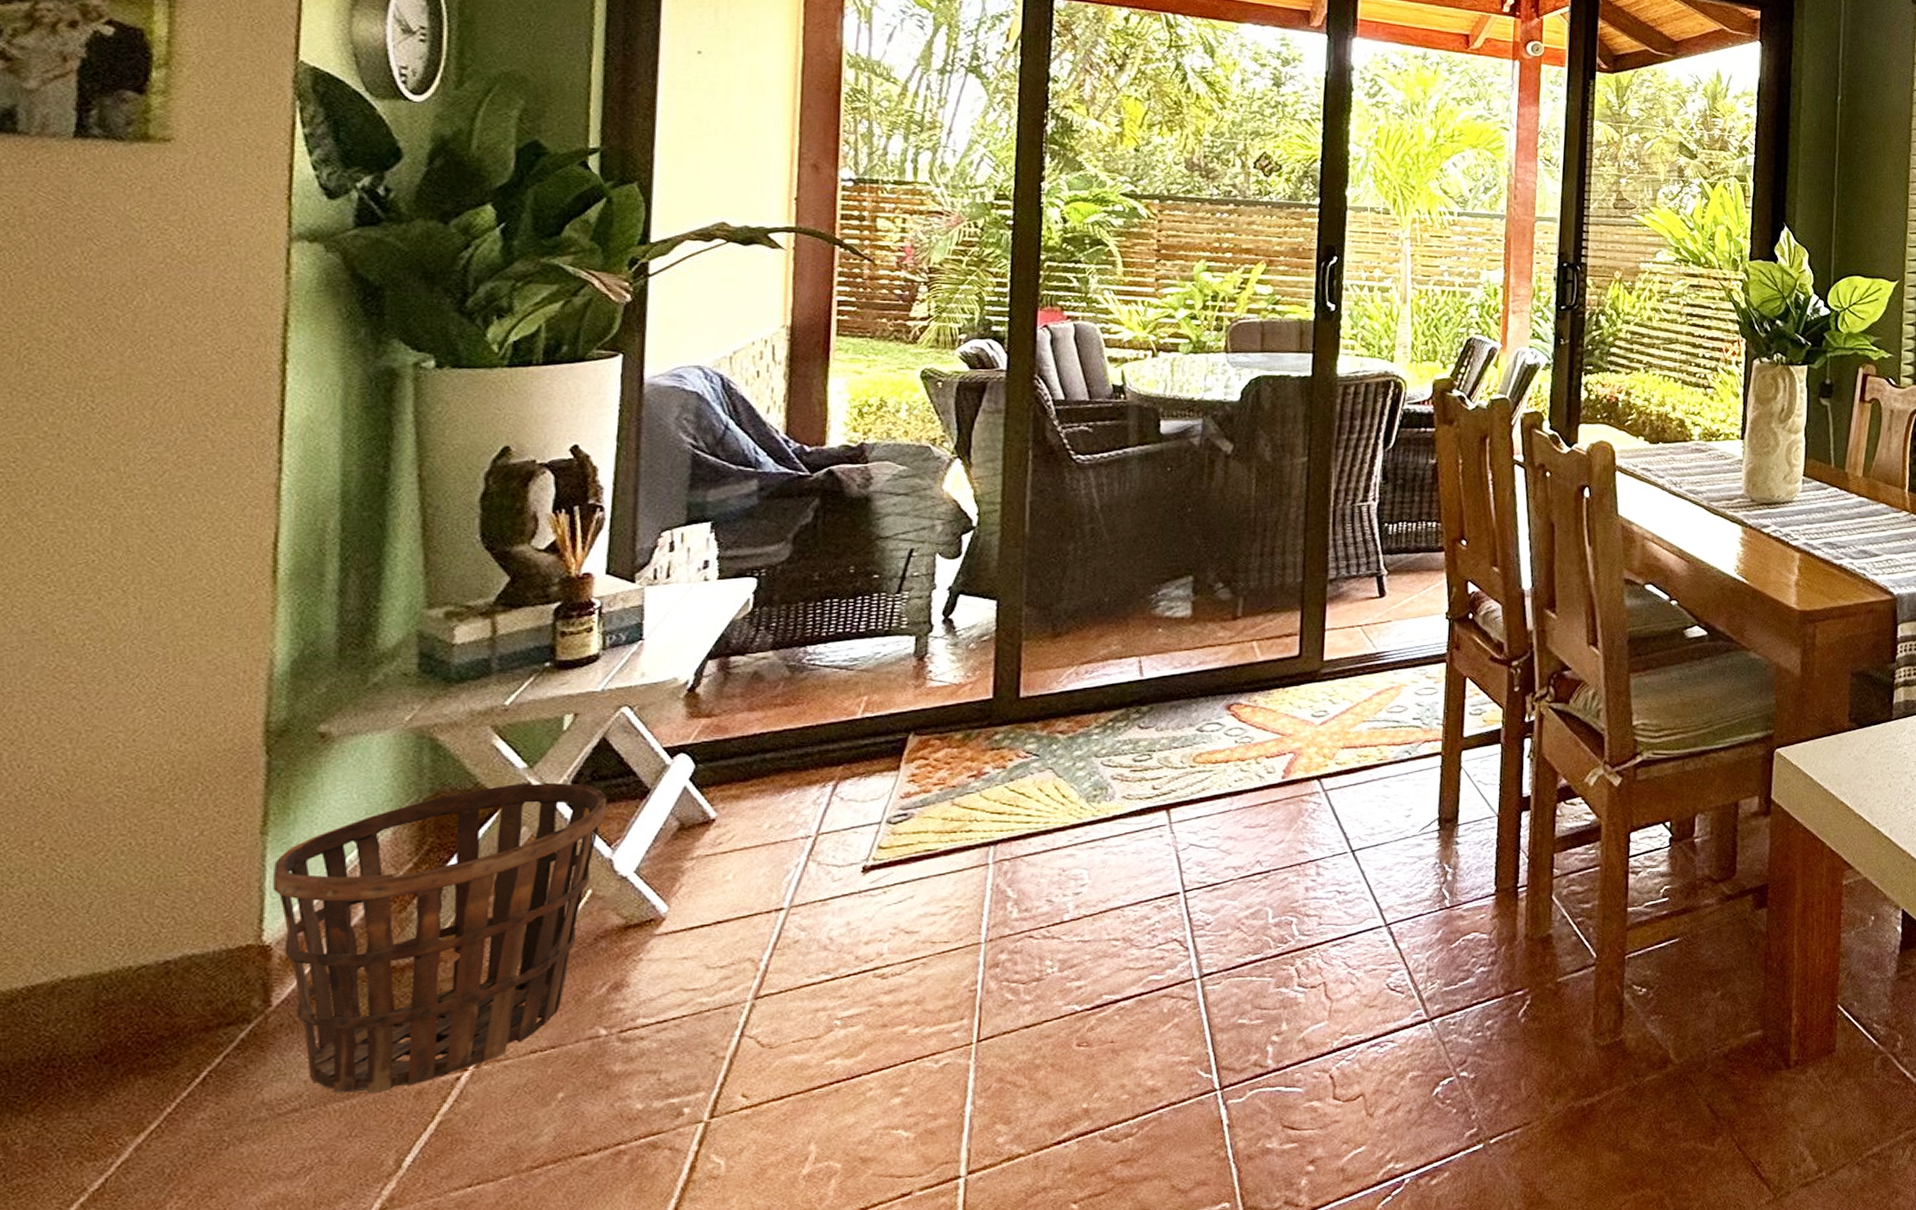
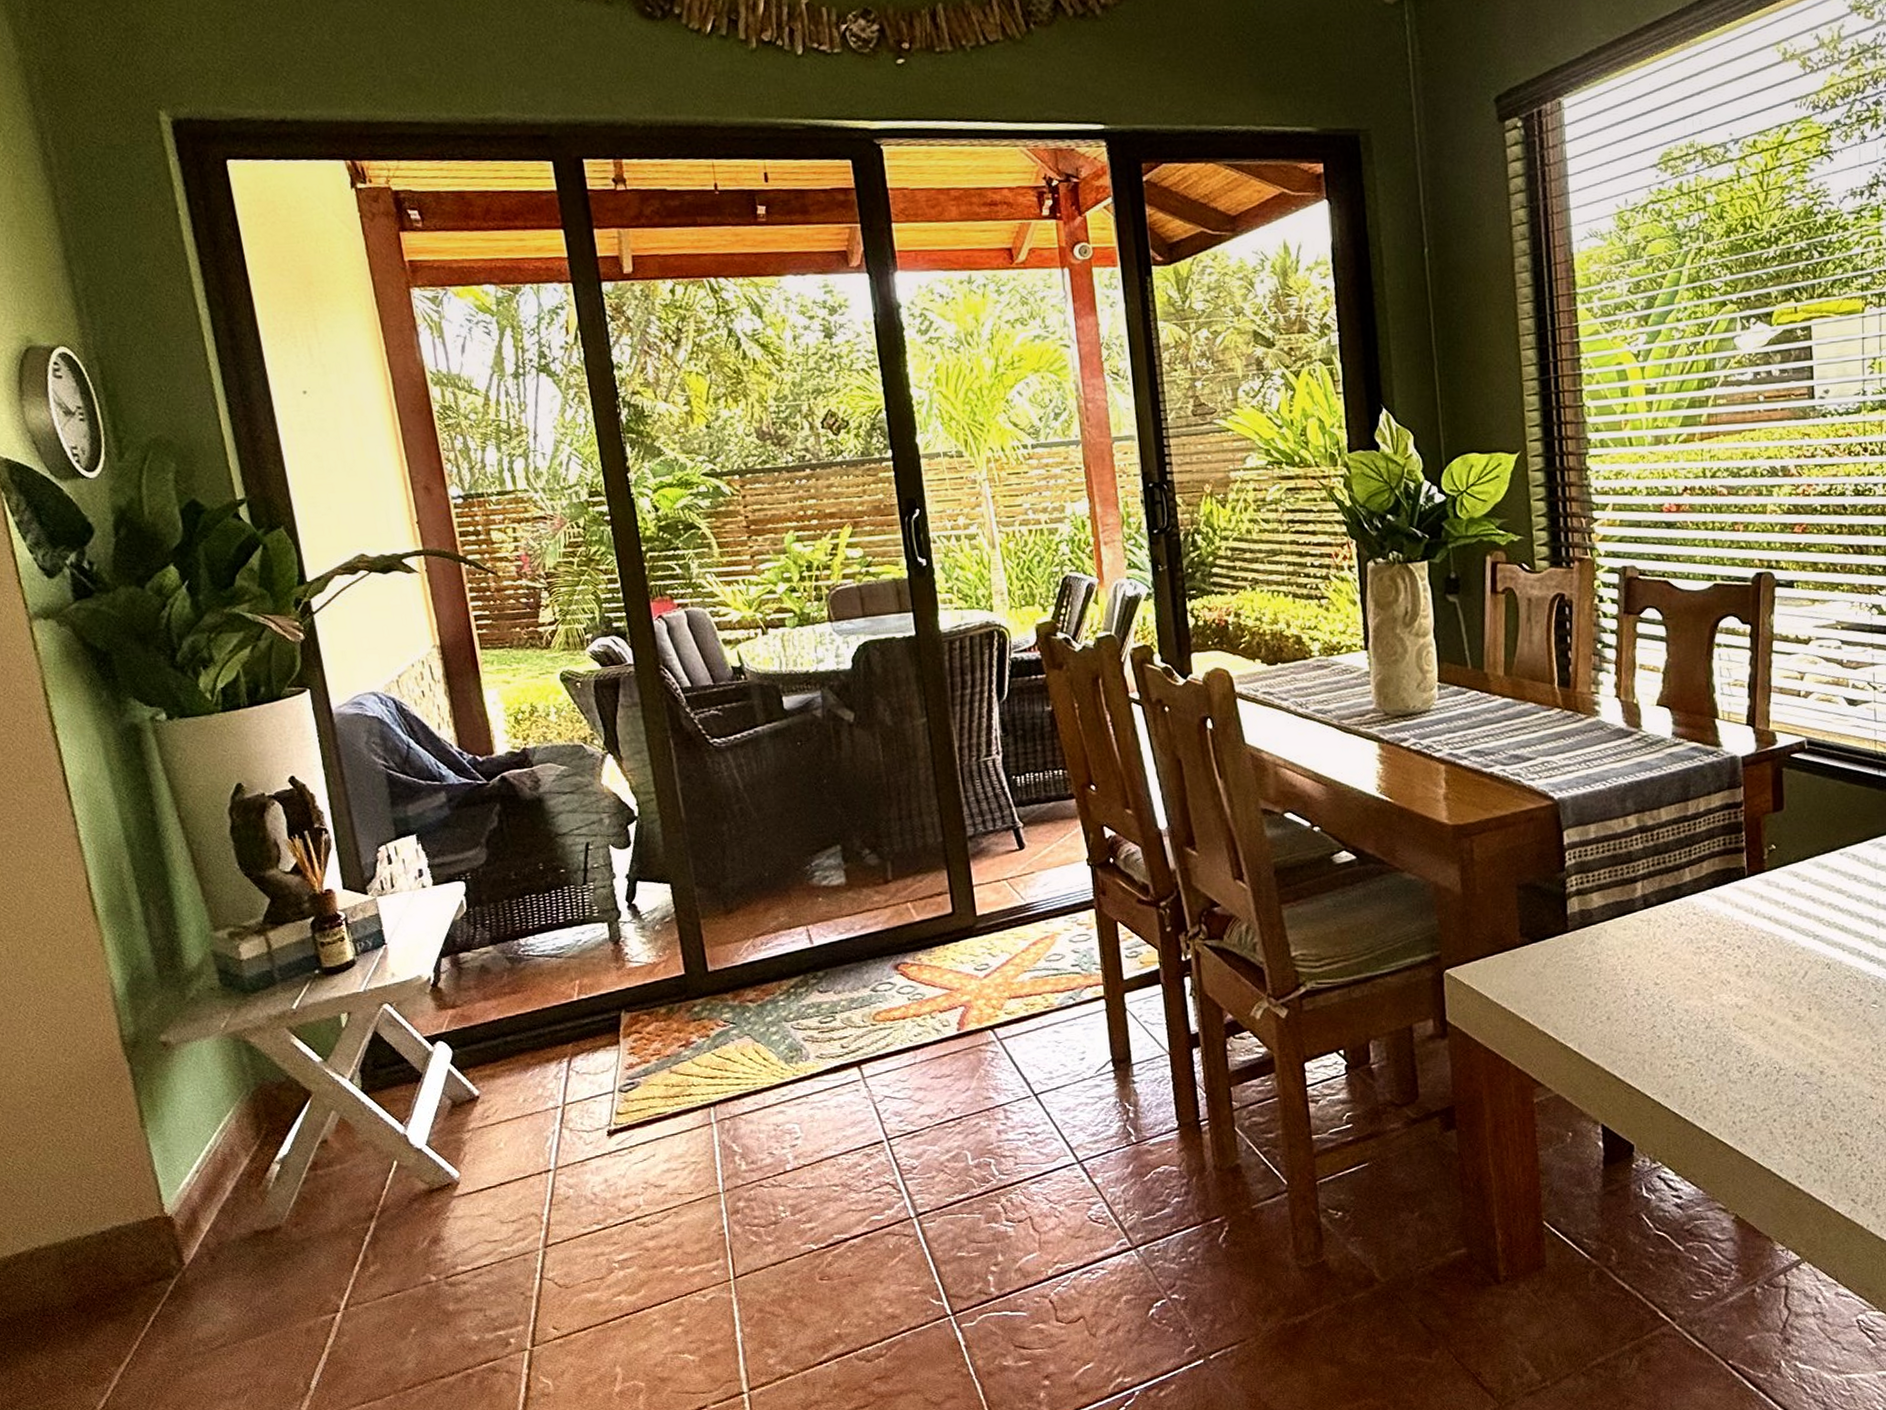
basket: present [273,782,607,1094] -> none [157,1072,396,1332]

